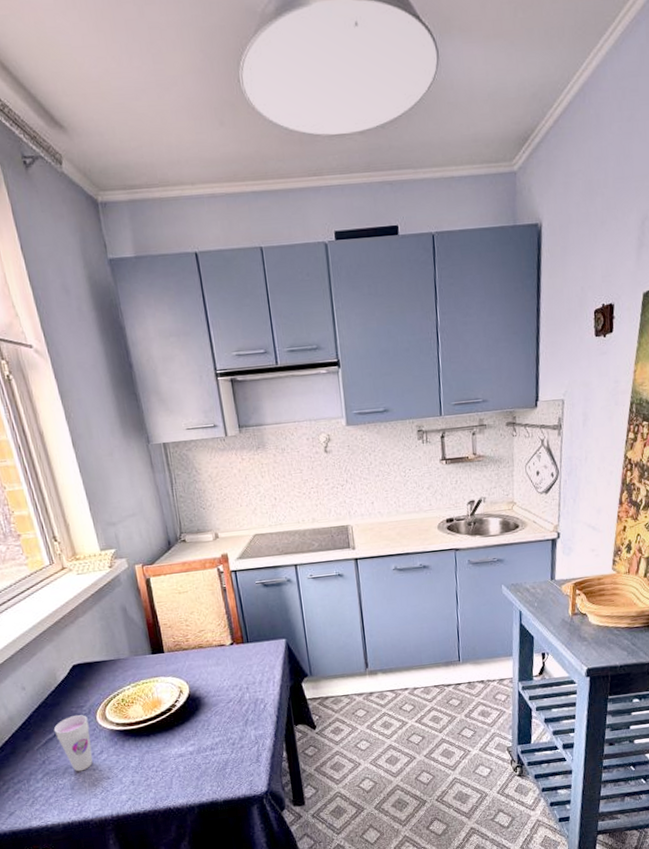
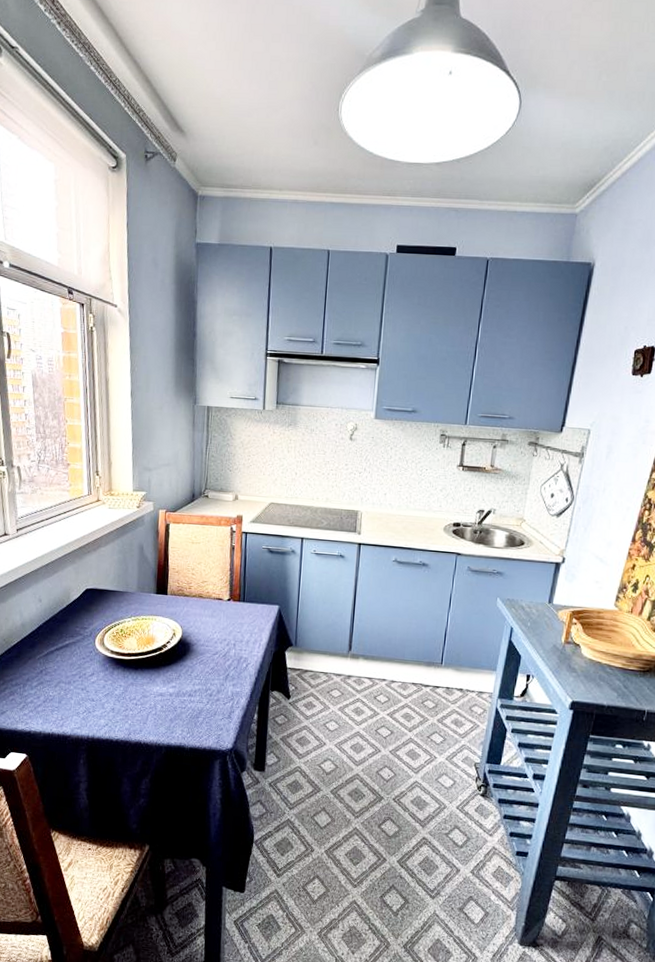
cup: present [53,715,93,772] -> none [56,635,88,688]

